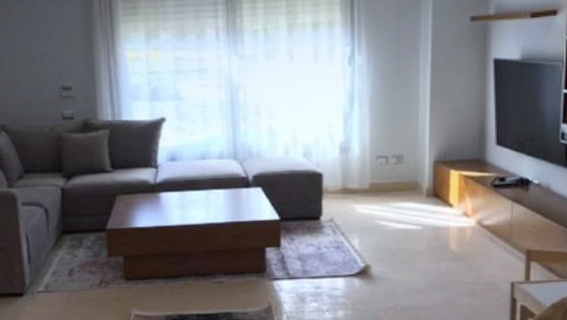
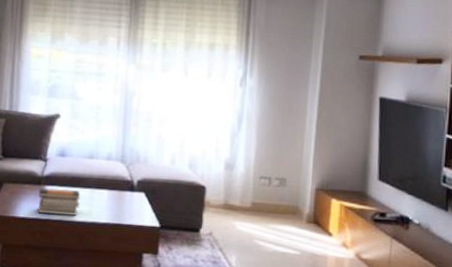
book stack: none [153,194,197,222] -> present [37,188,81,216]

